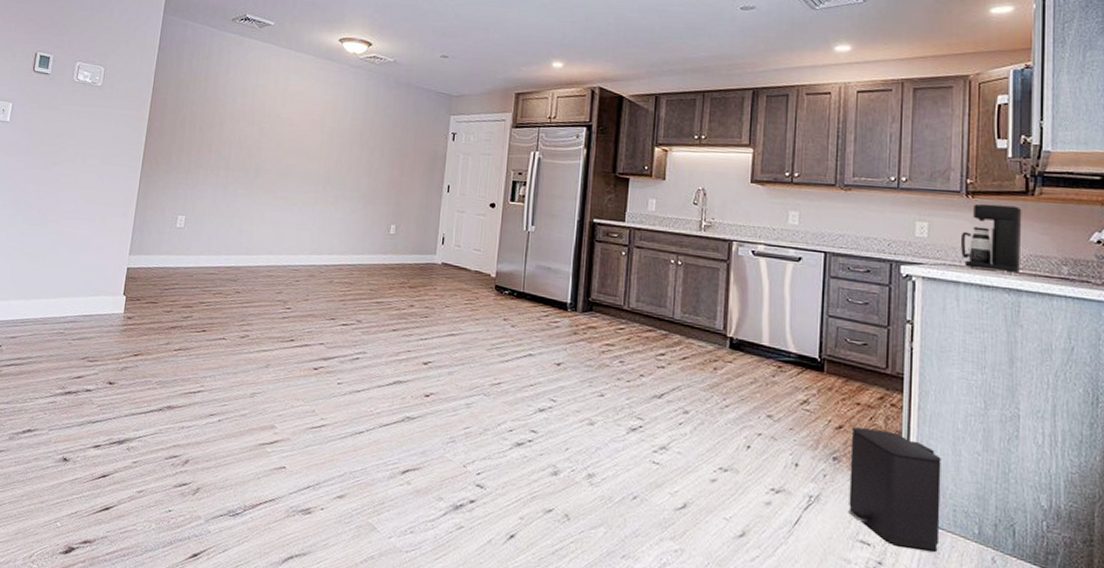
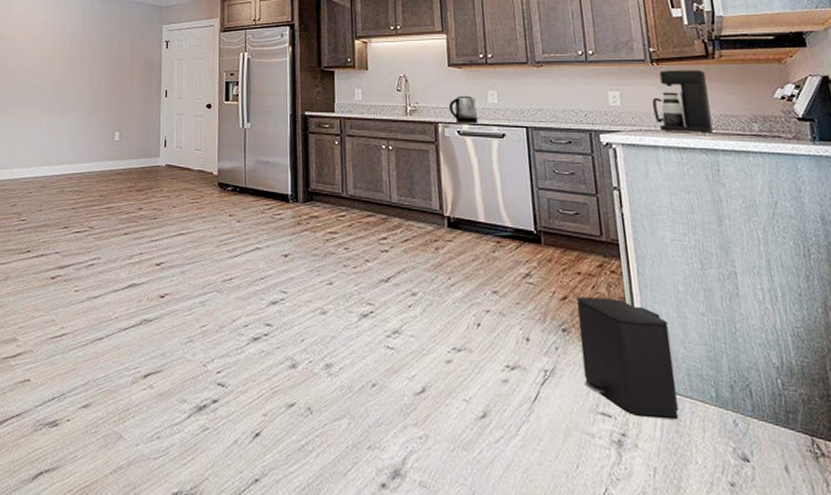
kettle: none [745,214,776,245] -> present [448,95,478,124]

